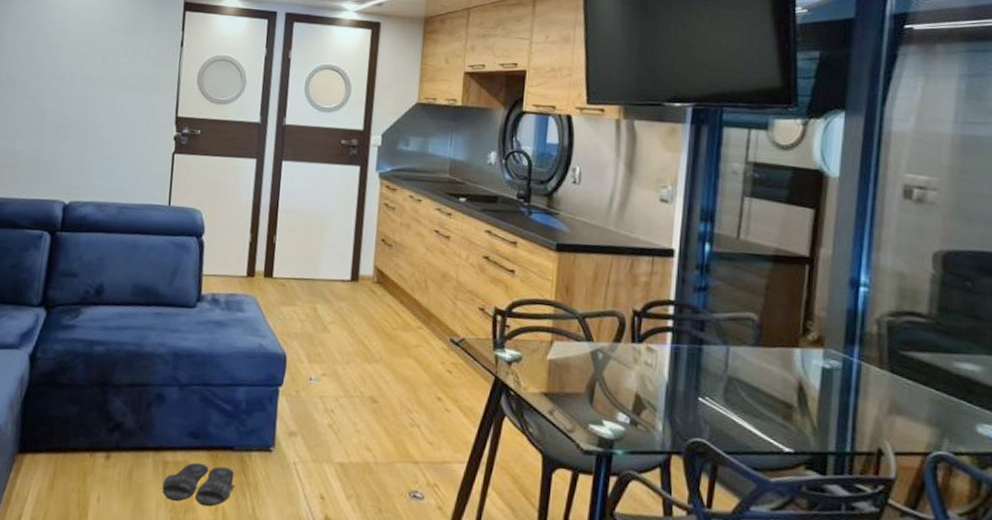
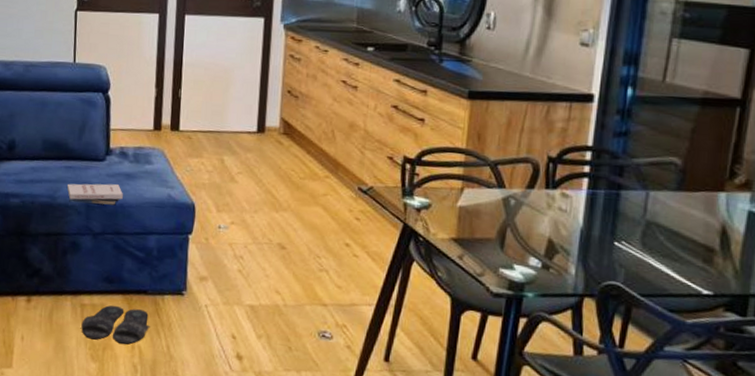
books: none [155,331,213,355] -> present [67,183,123,205]

